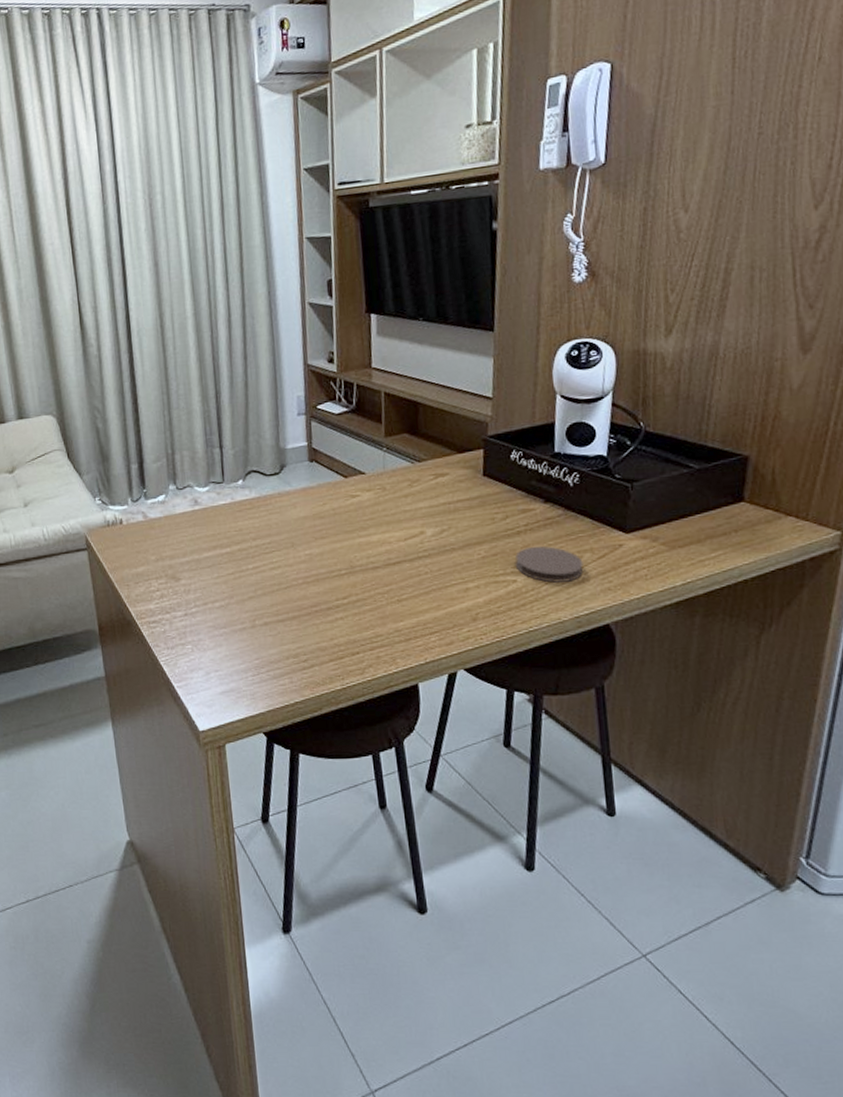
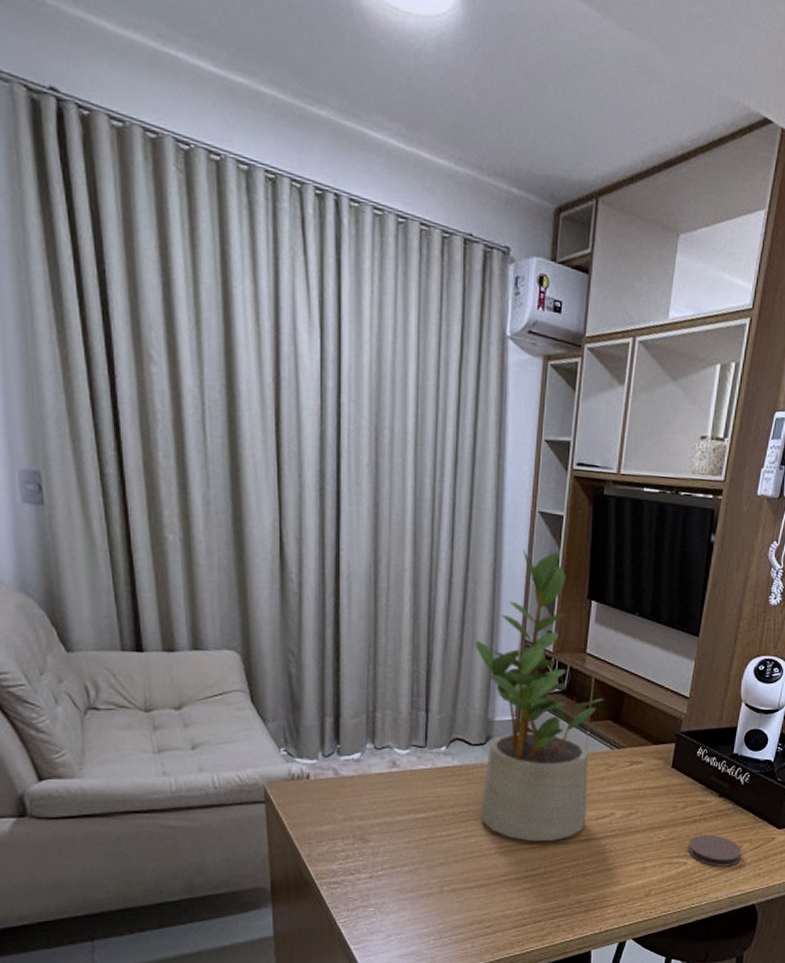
potted plant: none [258,273,397,569] -> present [475,550,604,842]

